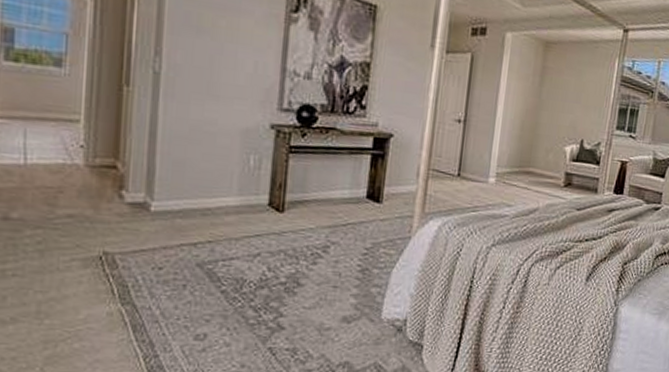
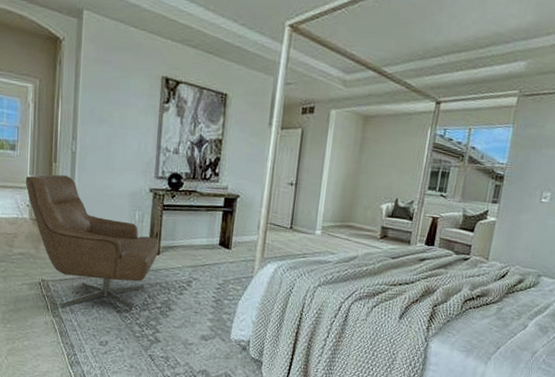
chair: none [78,101,285,290] -> present [25,174,160,311]

